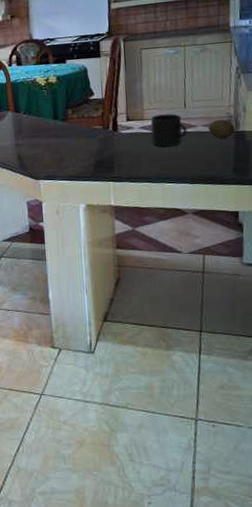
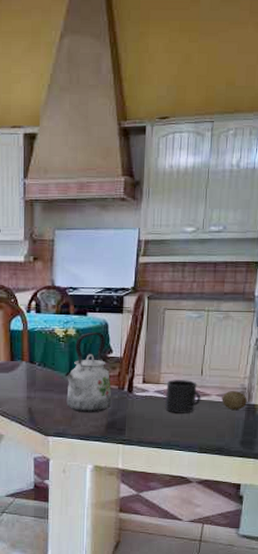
kettle: none [49,77,98,155] -> present [65,332,112,413]

